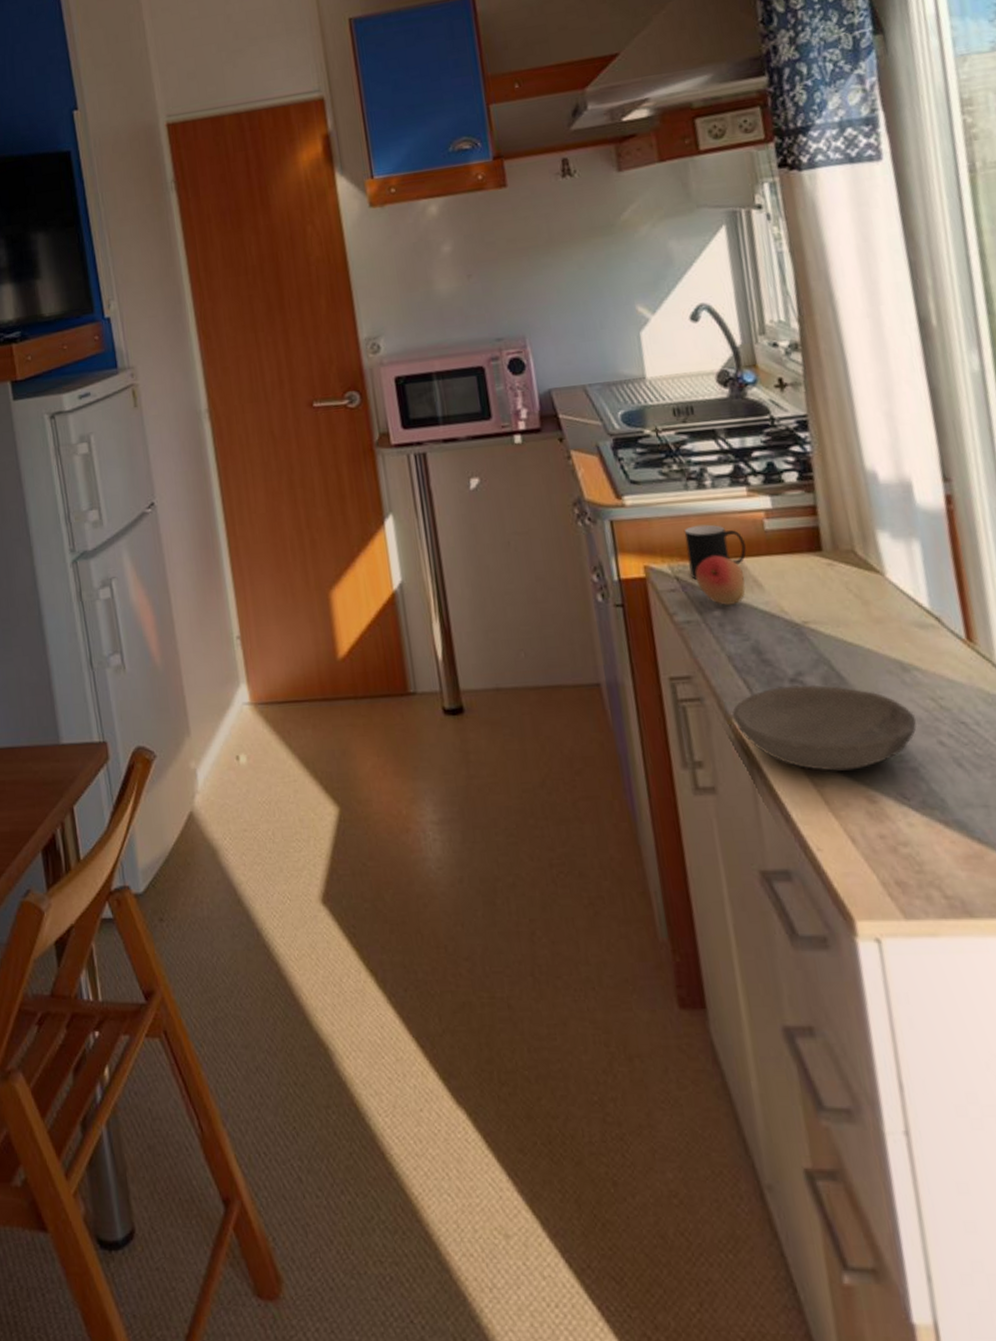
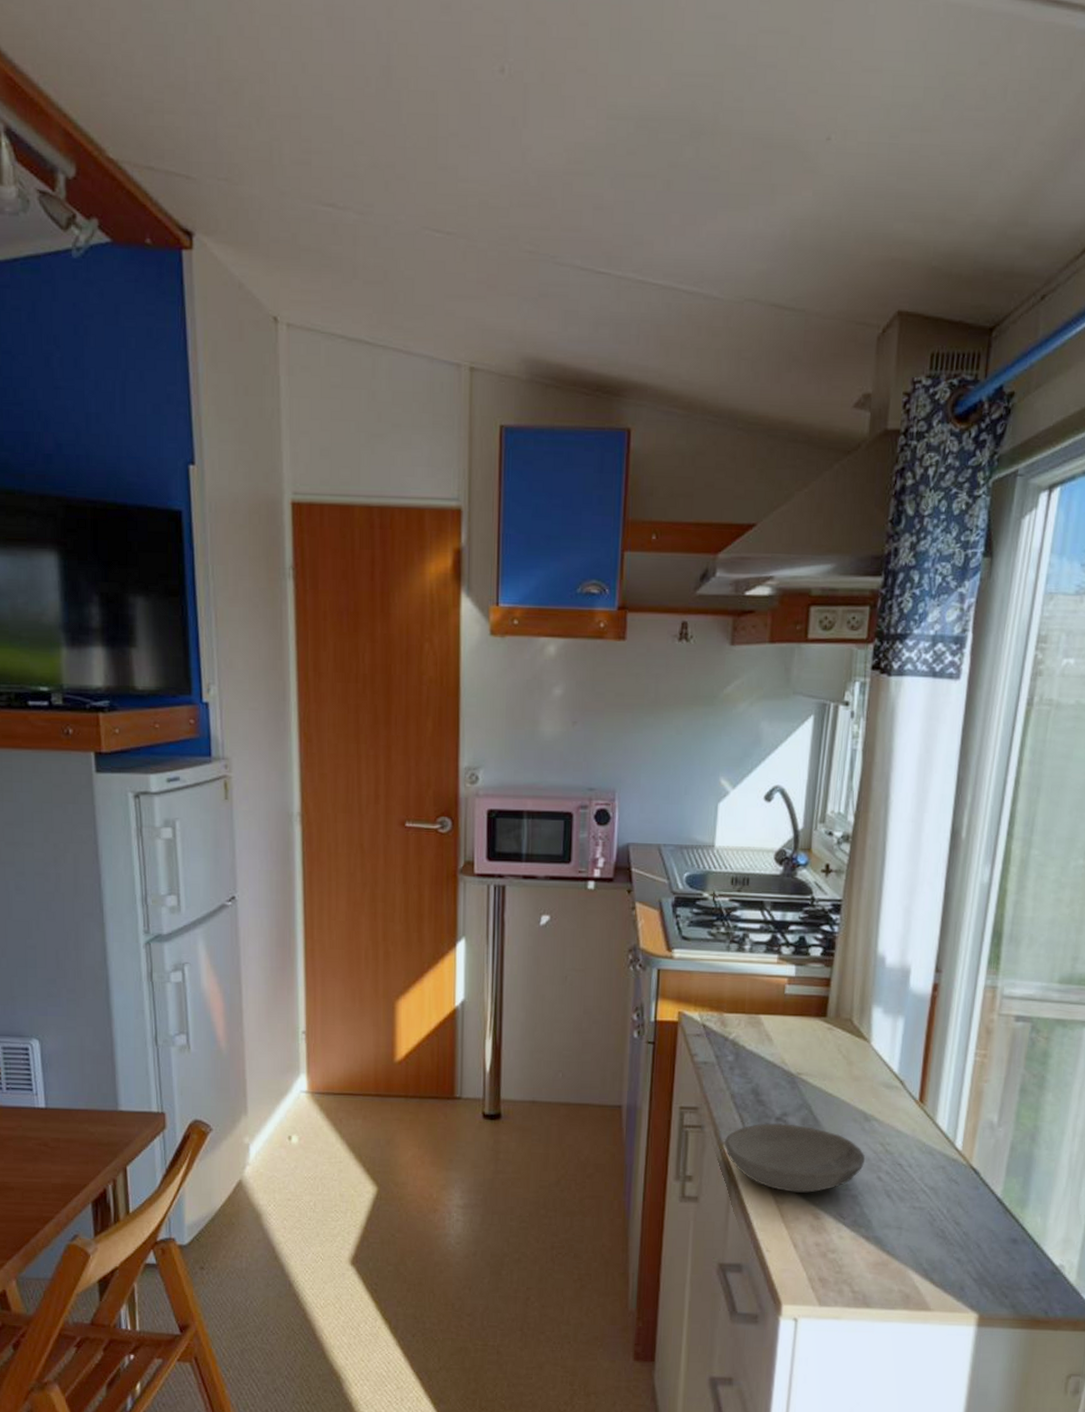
cup: present [684,524,747,580] -> none [715,982,766,1028]
fruit: present [695,555,746,605] -> none [719,1010,760,1053]

